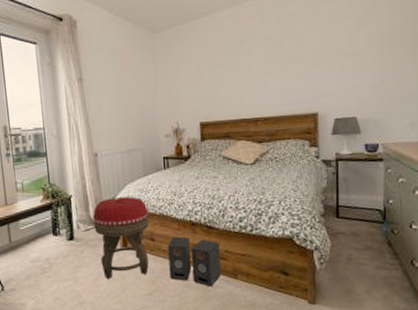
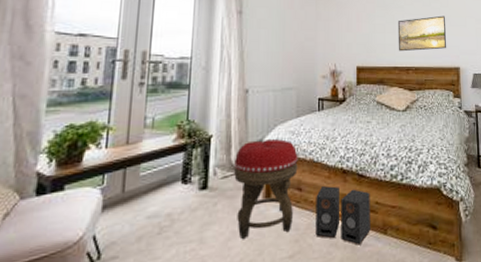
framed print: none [243,55,303,102] -> present [397,15,447,52]

